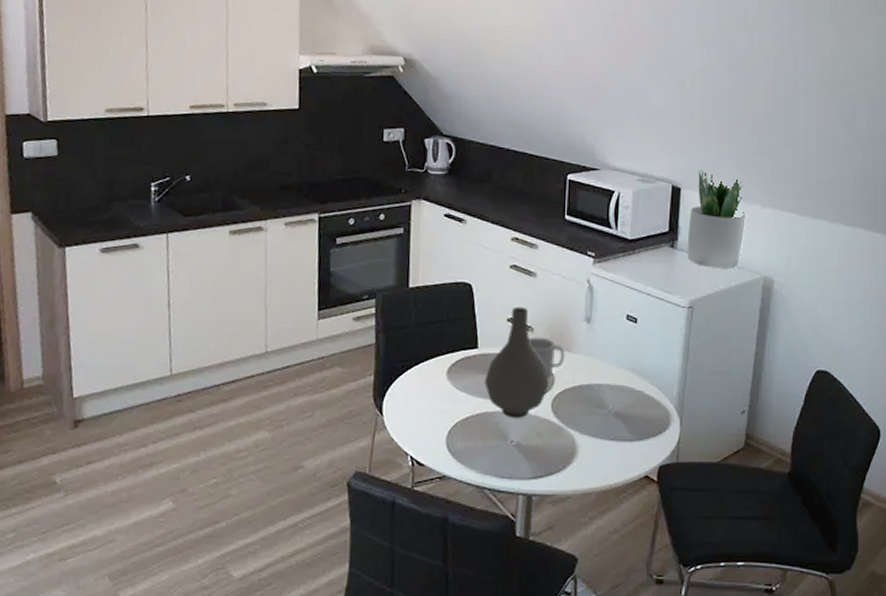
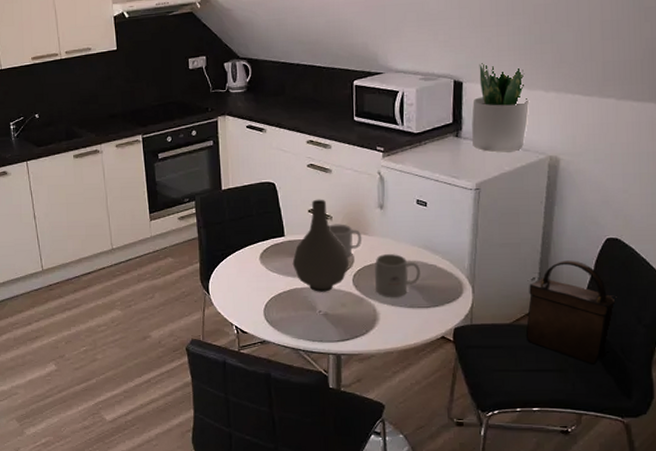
mug: none [575,376,626,427] -> present [374,254,420,297]
handbag: none [734,393,825,513] -> present [526,260,617,366]

